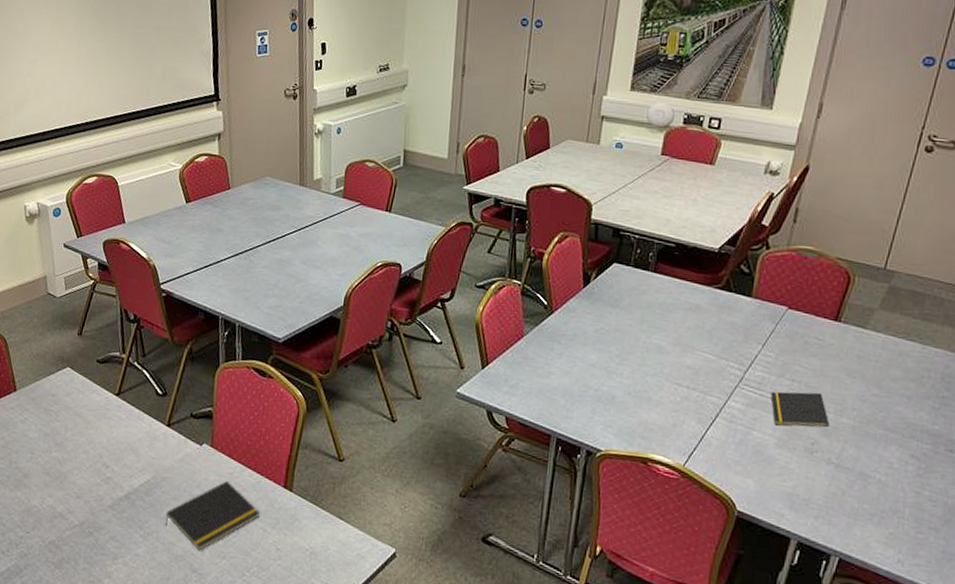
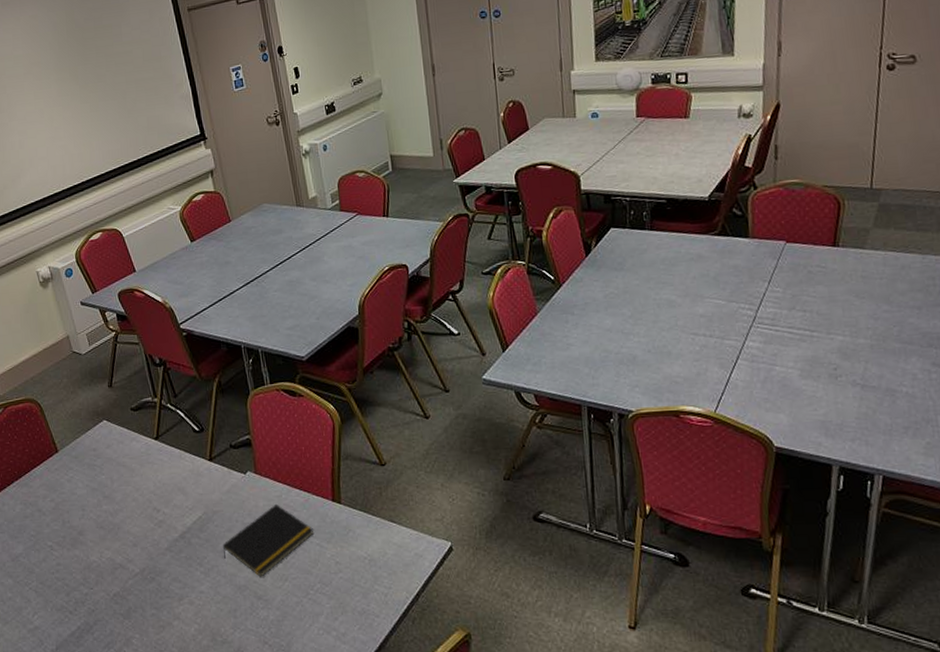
notepad: present [770,391,830,428] -> none [785,318,848,357]

